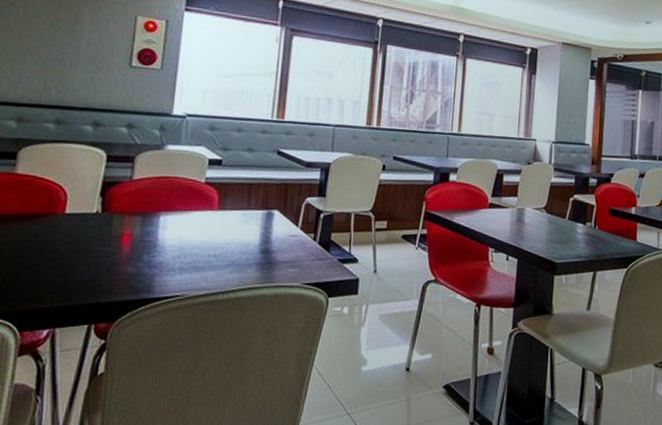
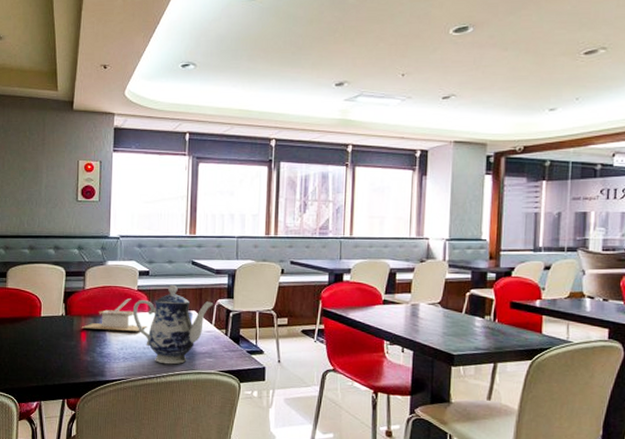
napkin holder: none [123,193,215,234] -> present [81,298,147,331]
teapot: none [196,177,301,277] -> present [132,284,214,365]

